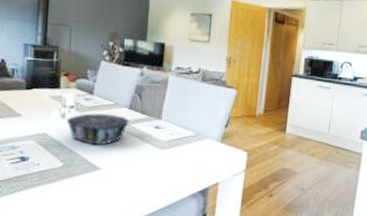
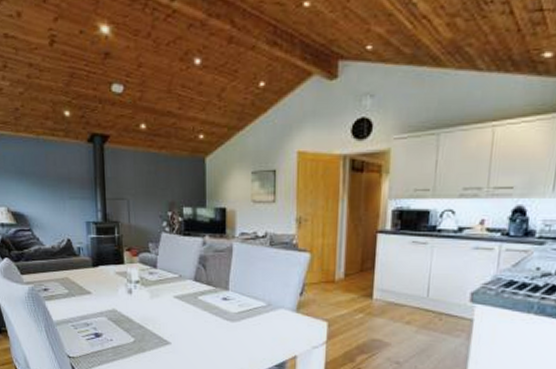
decorative bowl: present [66,113,130,145] -> none [133,287,196,320]

